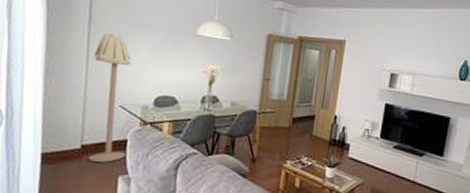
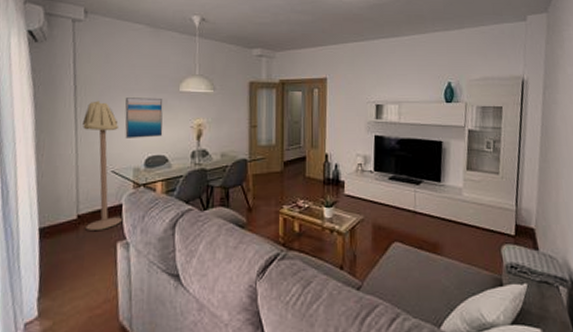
wall art: none [136,34,179,78] -> present [125,97,163,138]

